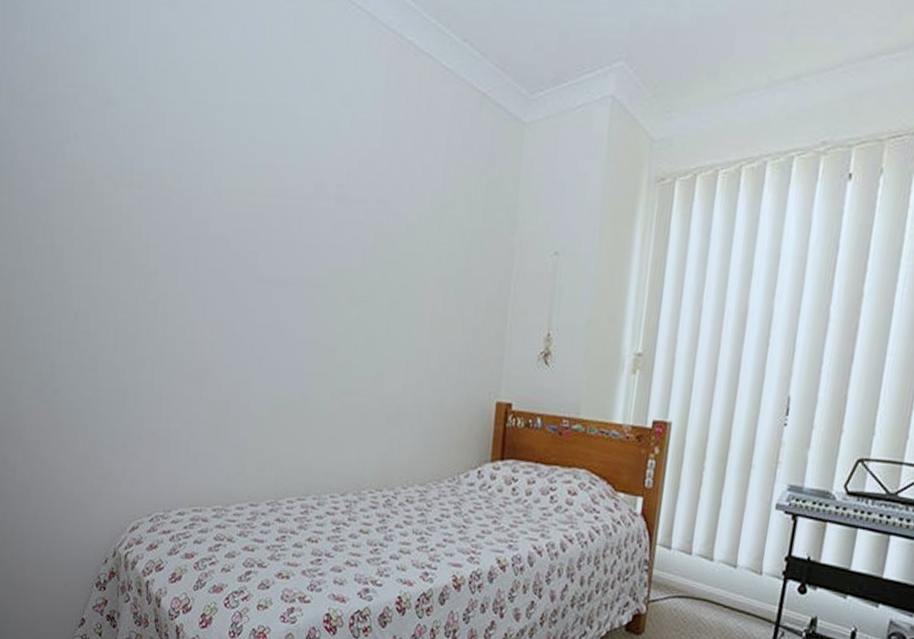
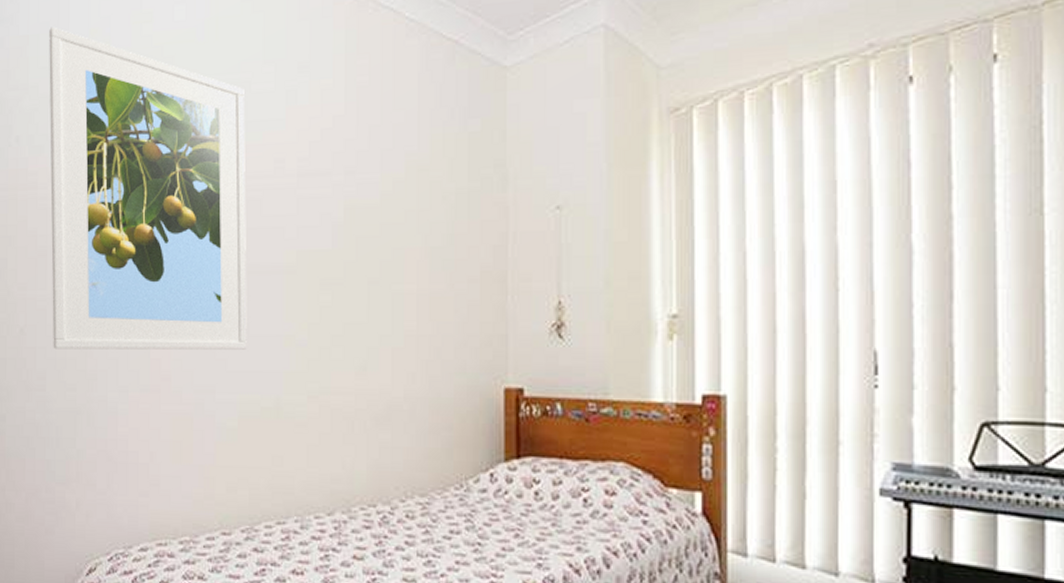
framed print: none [105,29,292,351] -> present [49,27,247,350]

